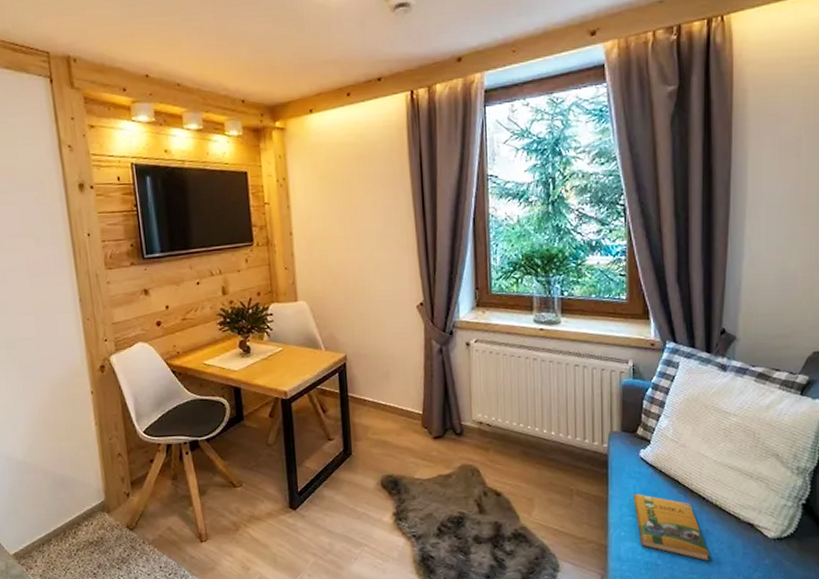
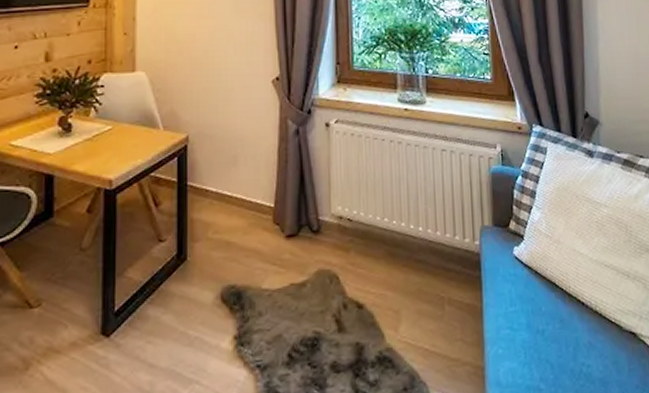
booklet: present [632,493,710,562] -> none [509,299,595,382]

